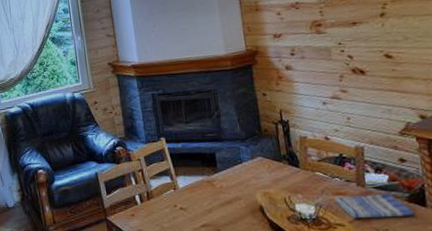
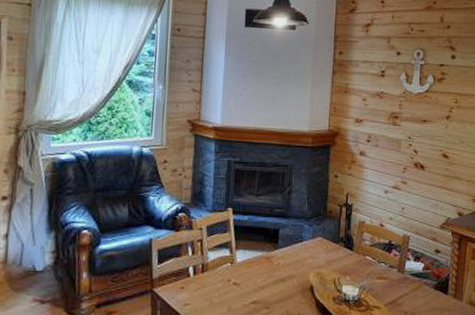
dish towel: present [334,193,417,219] -> none [376,280,439,303]

